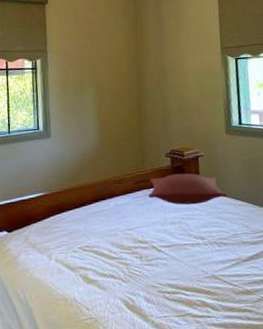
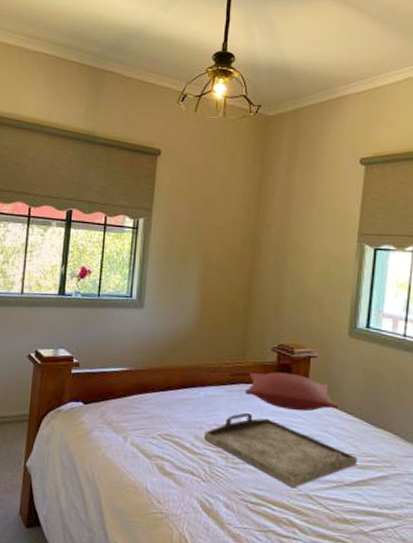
serving tray: none [119,213,250,272] -> present [204,412,357,487]

